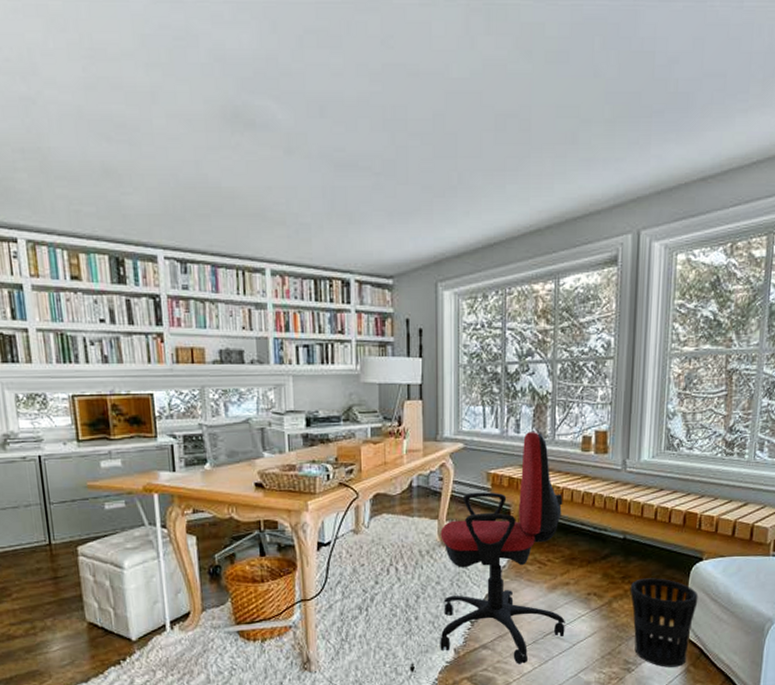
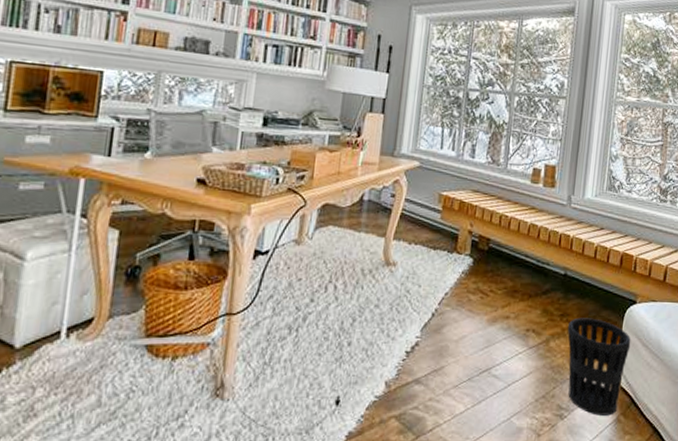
office chair: present [440,432,565,664] -> none [370,158,510,404]

